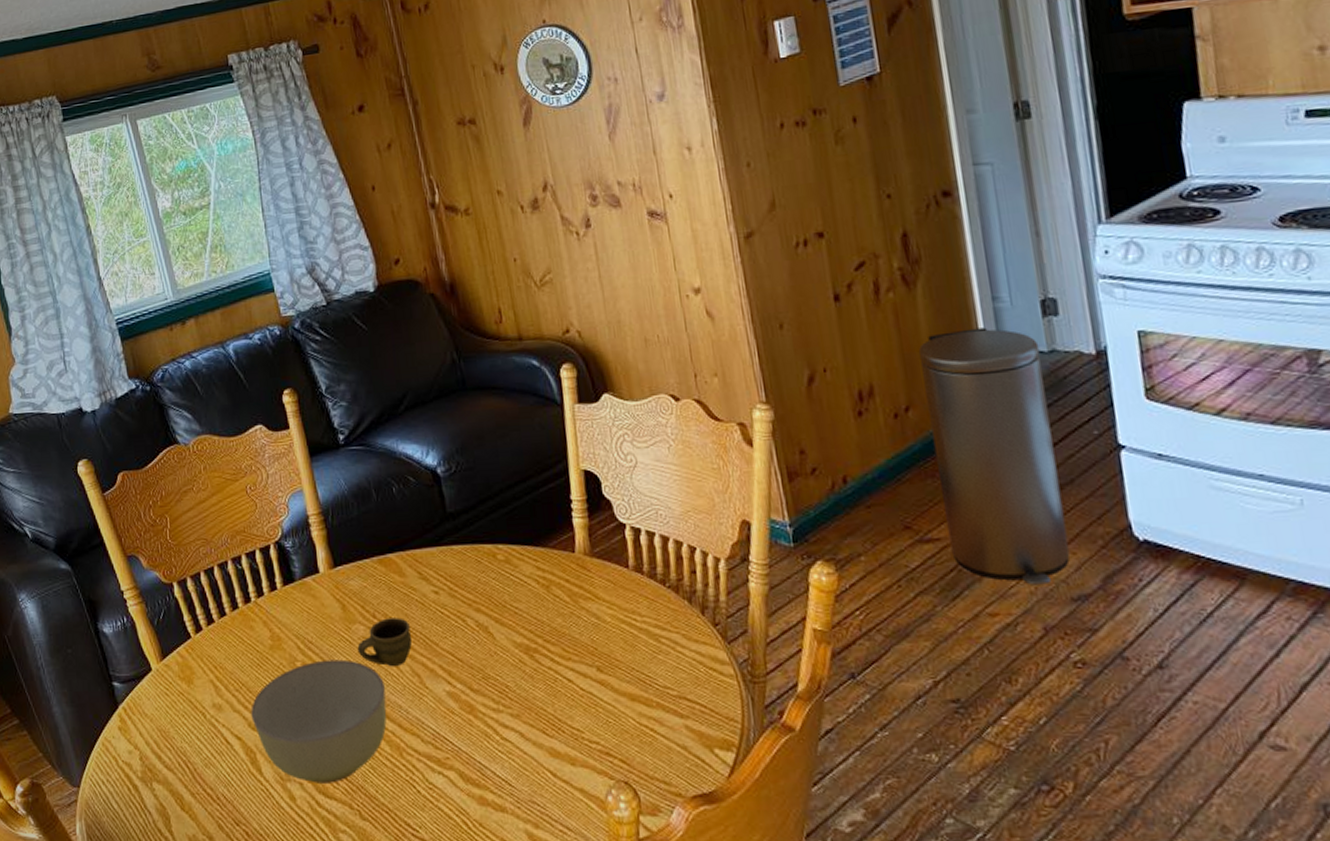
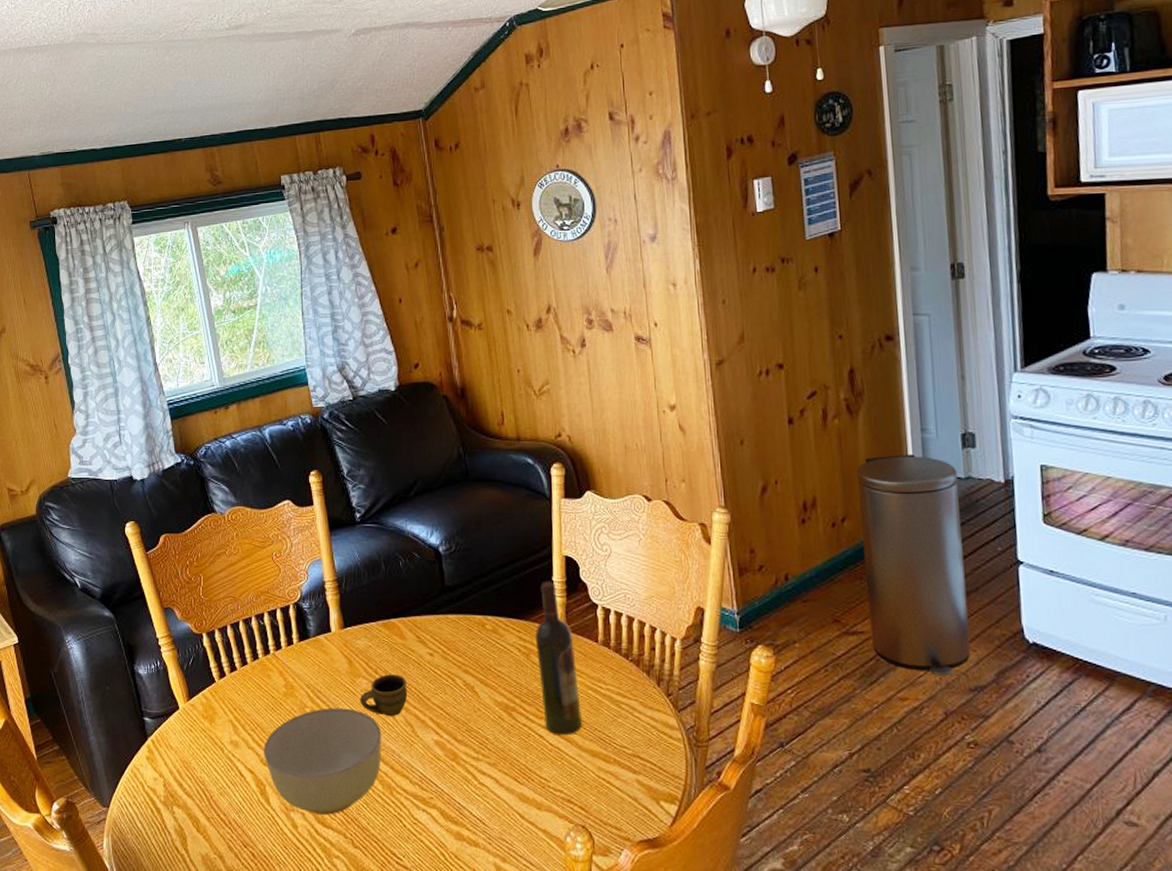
wine bottle: none [555,500,617,677] -> present [535,581,582,734]

